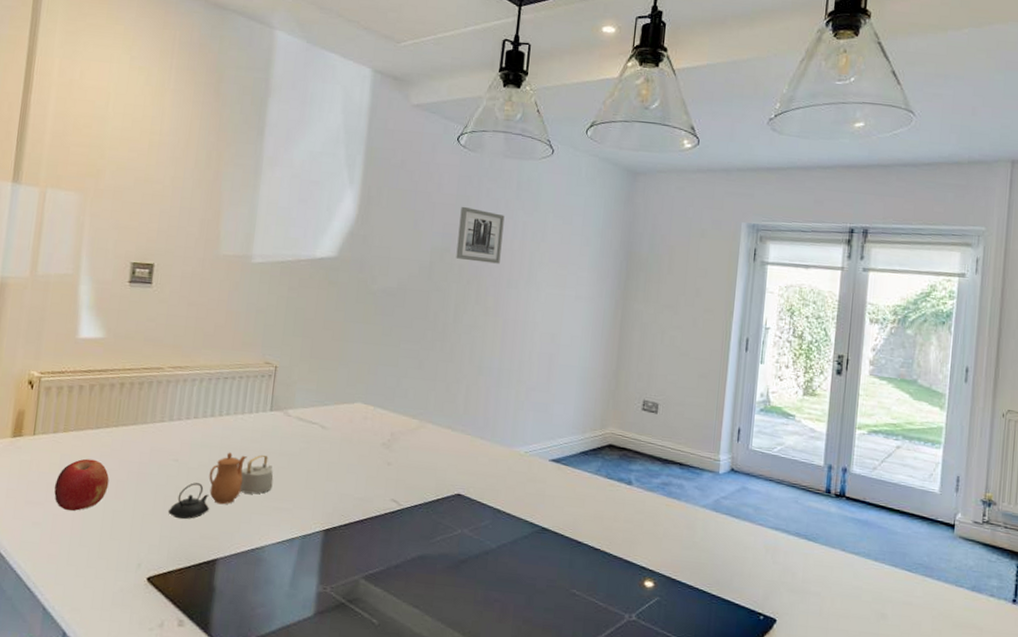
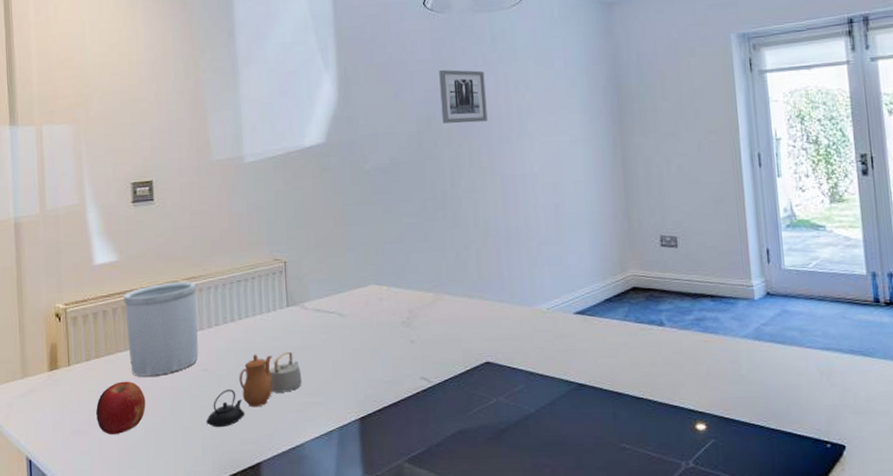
utensil holder: none [99,367,181,459] -> present [123,281,199,377]

